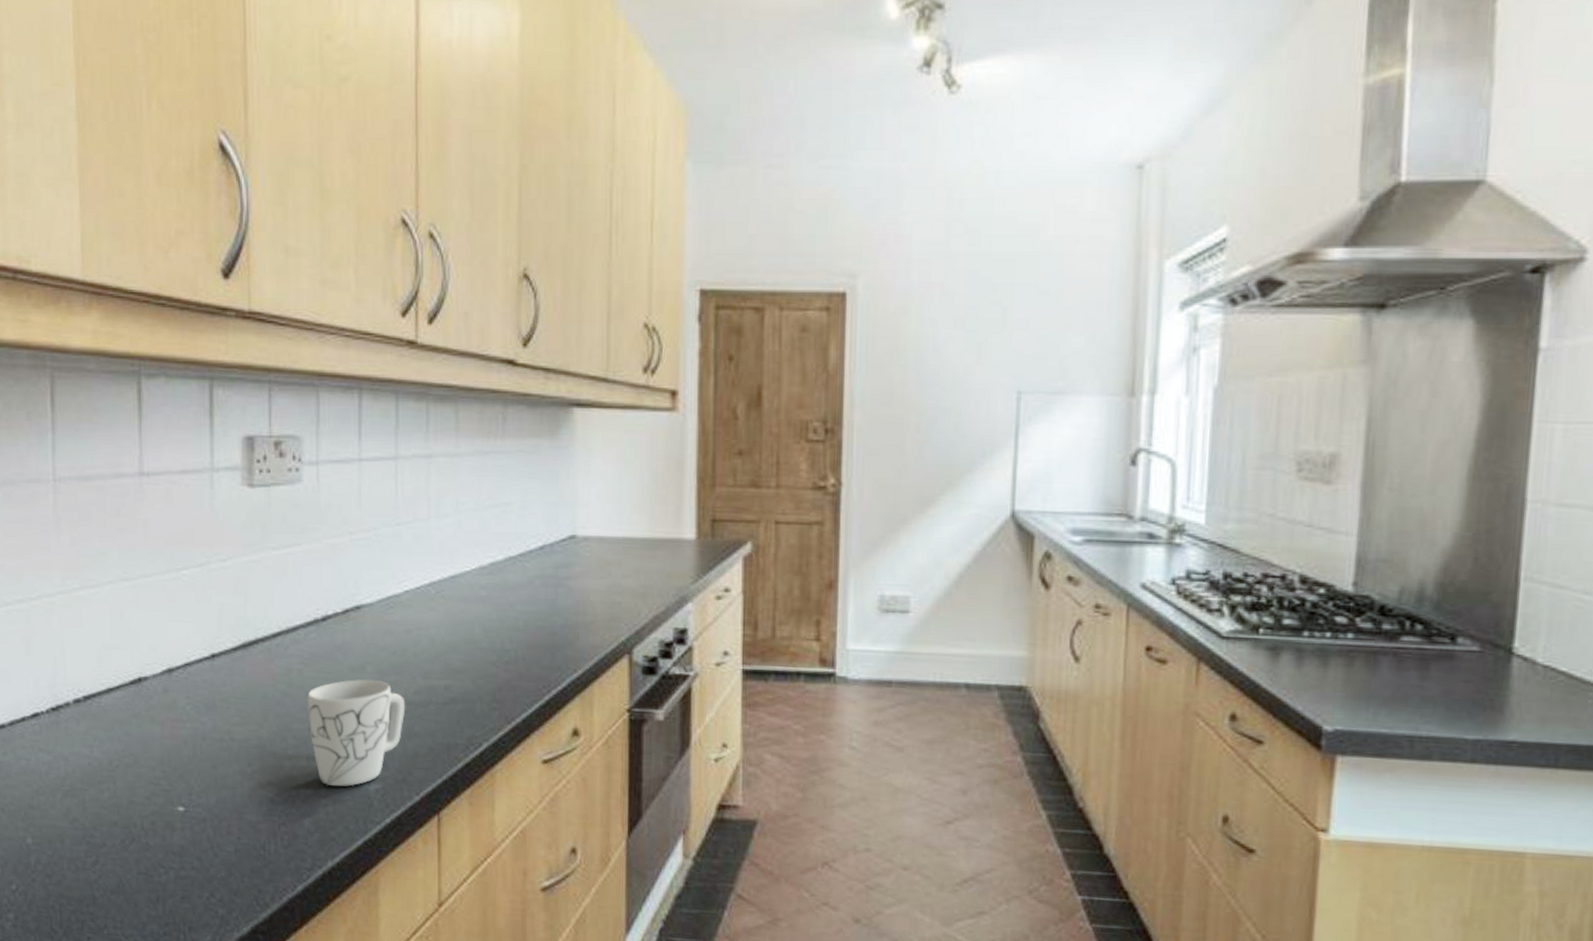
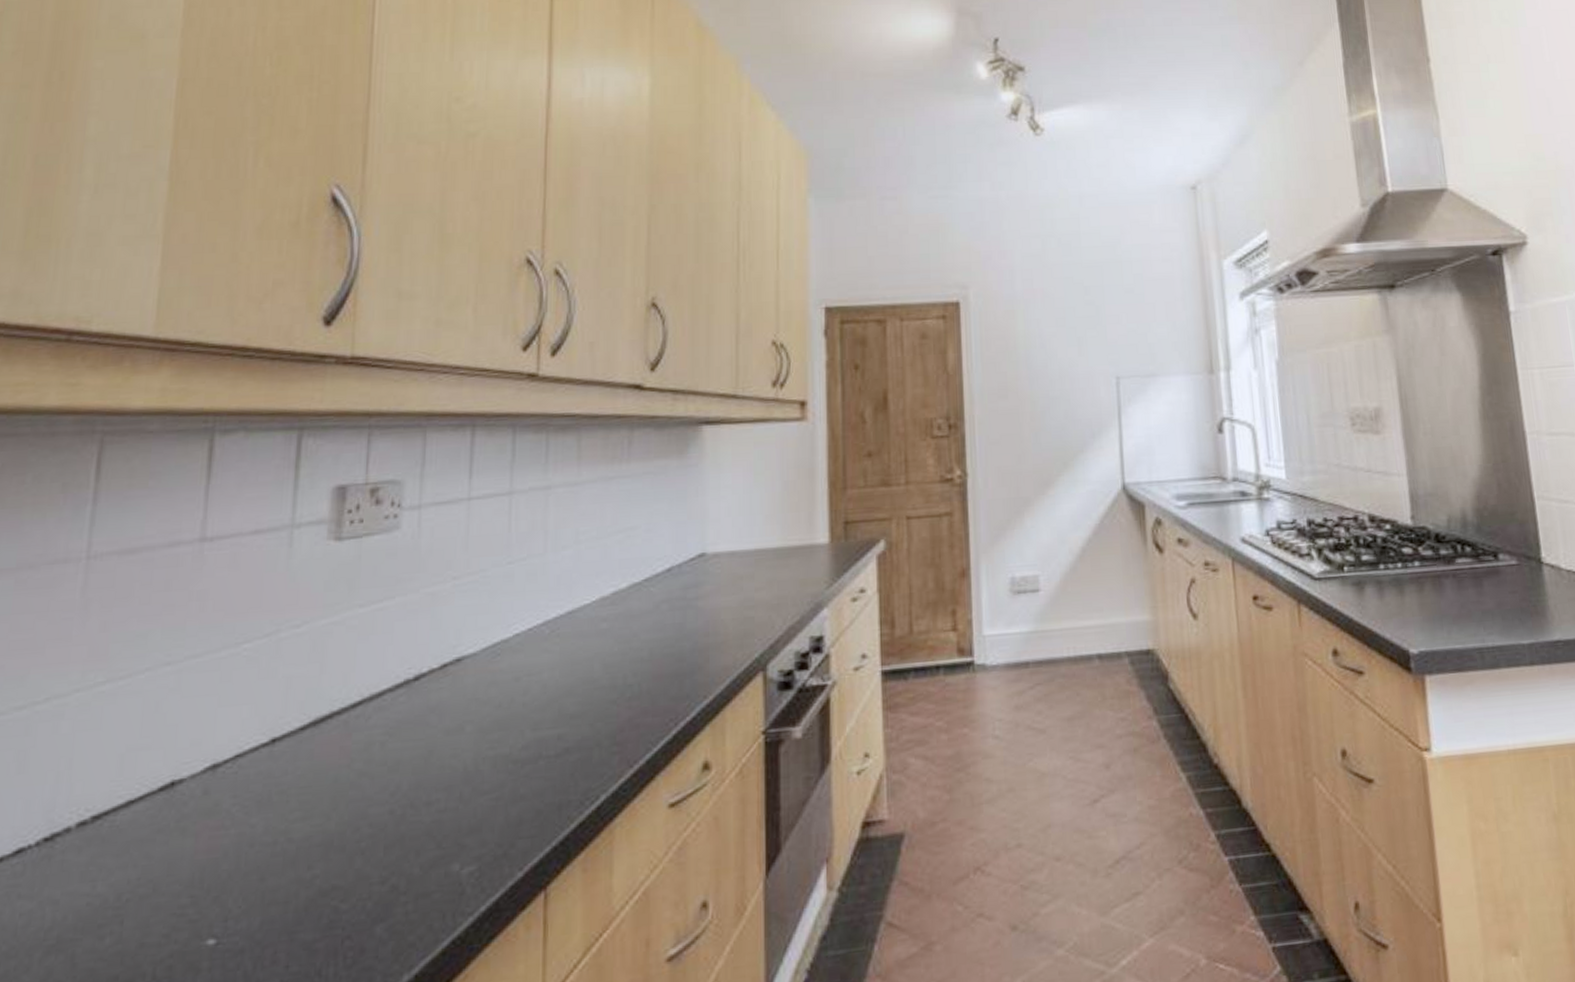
mug: present [307,679,406,787] -> none [389,740,510,878]

